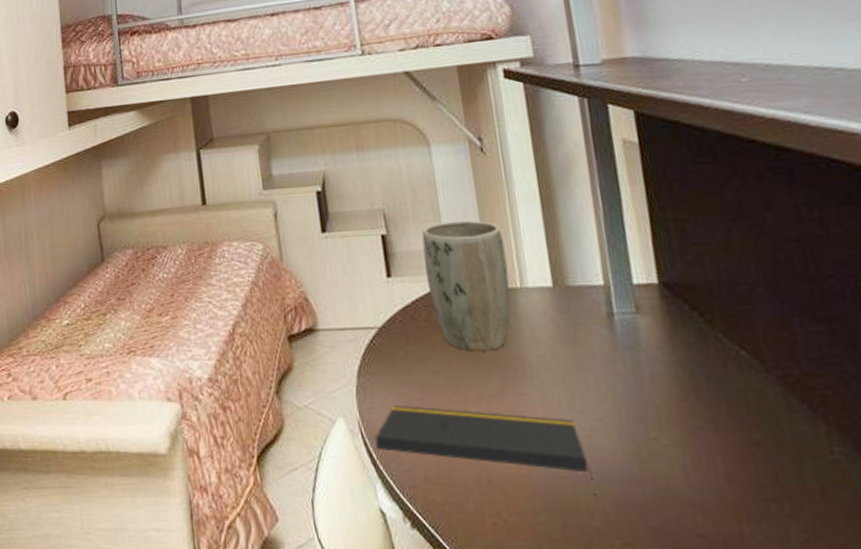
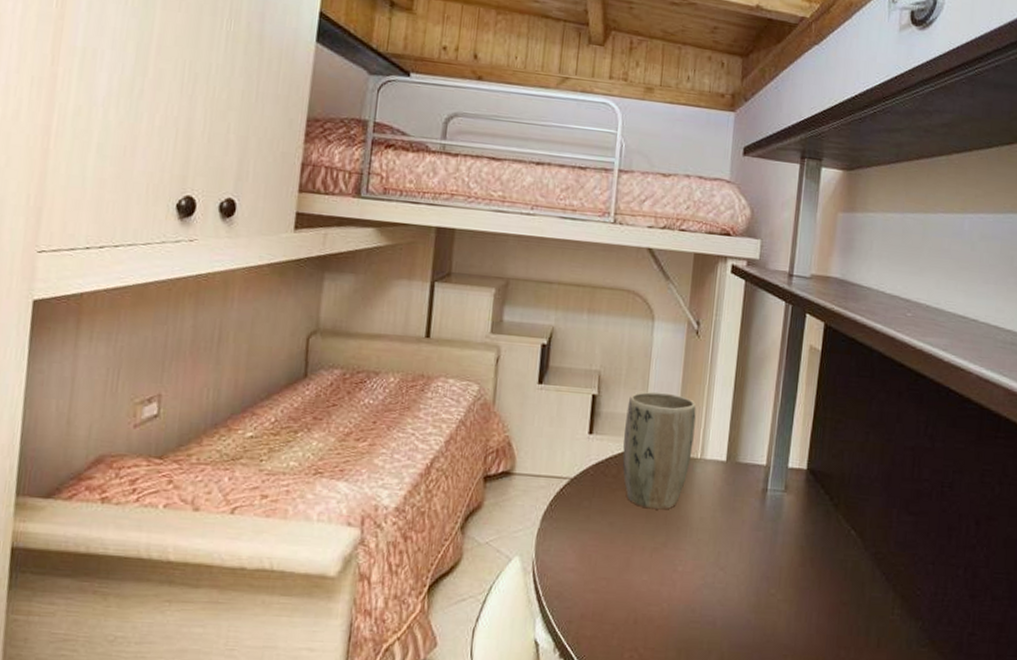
notepad: present [375,404,599,500] -> none [544,548,719,641]

